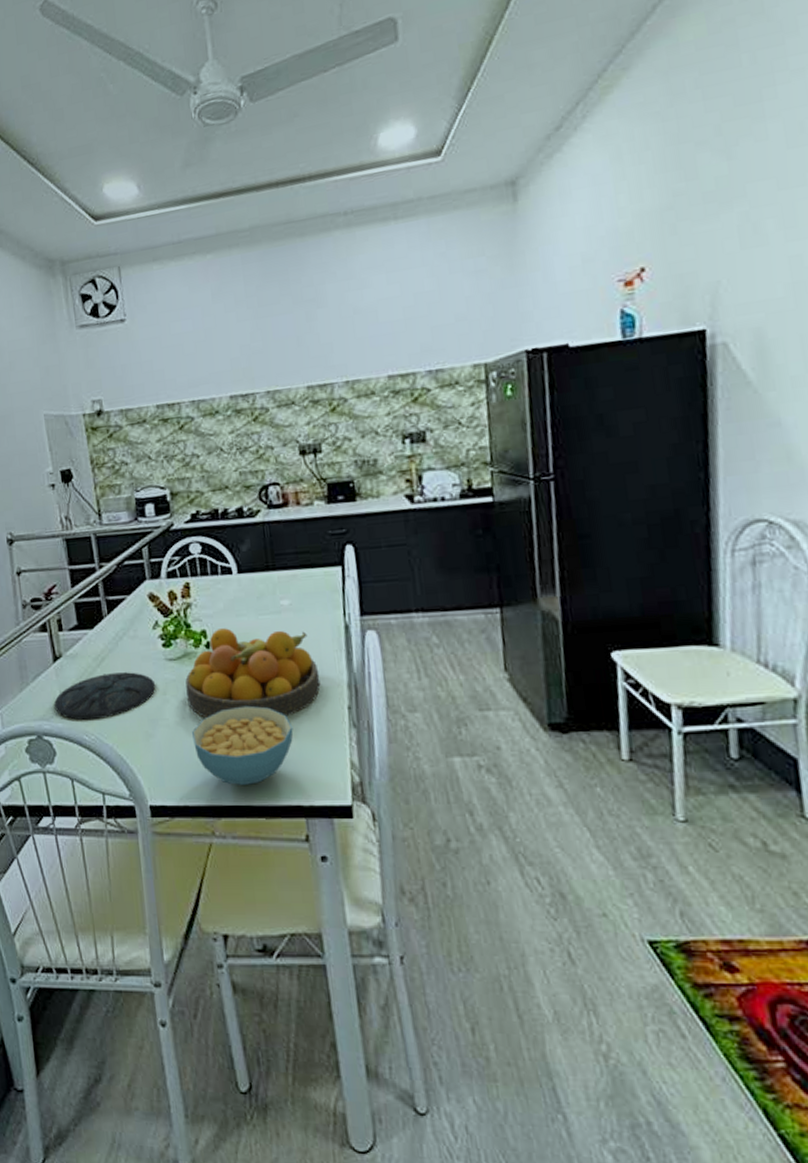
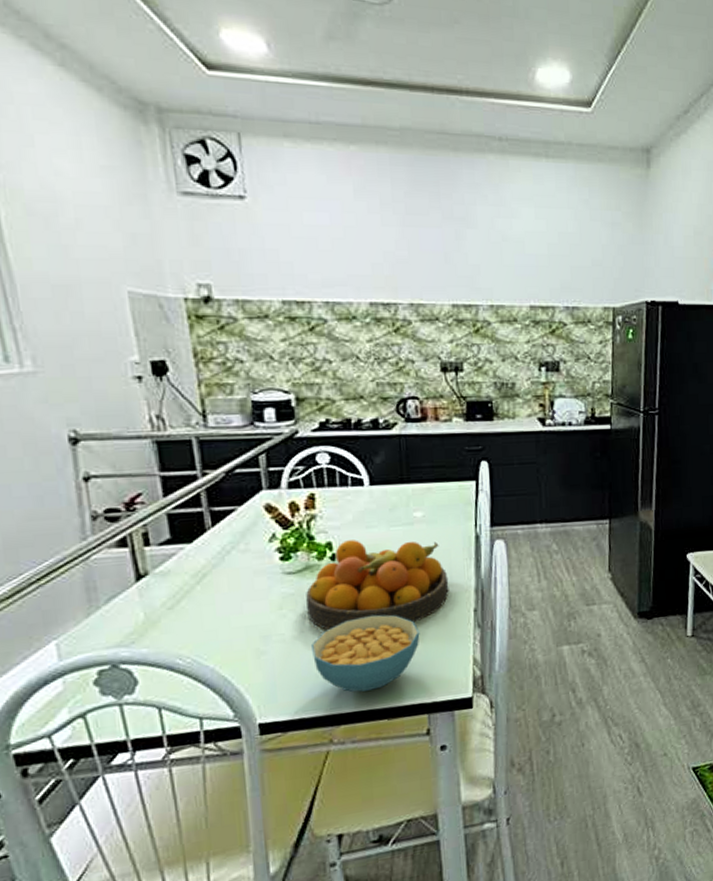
plate: present [53,672,156,721] -> none [135,588,271,644]

